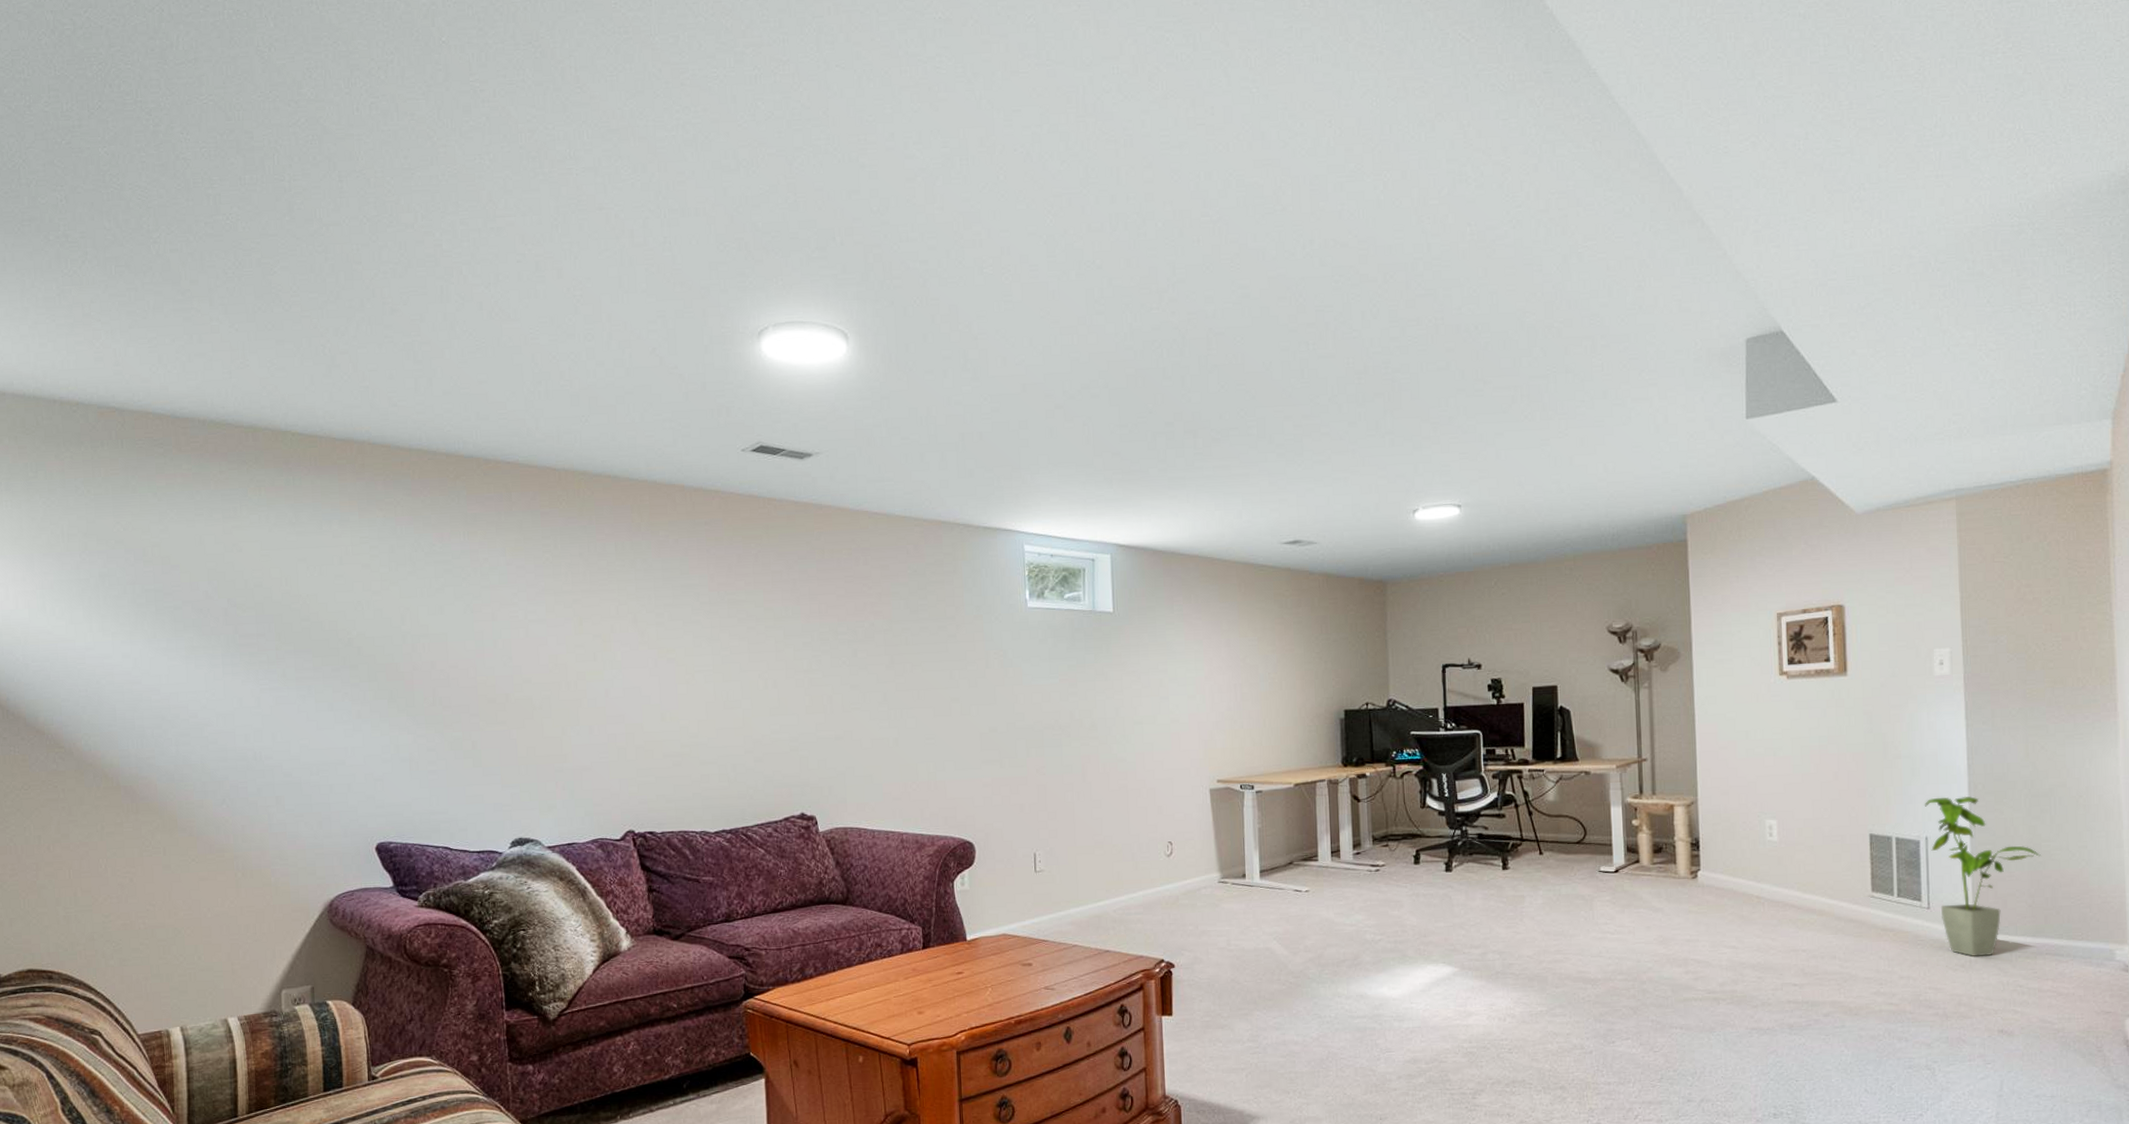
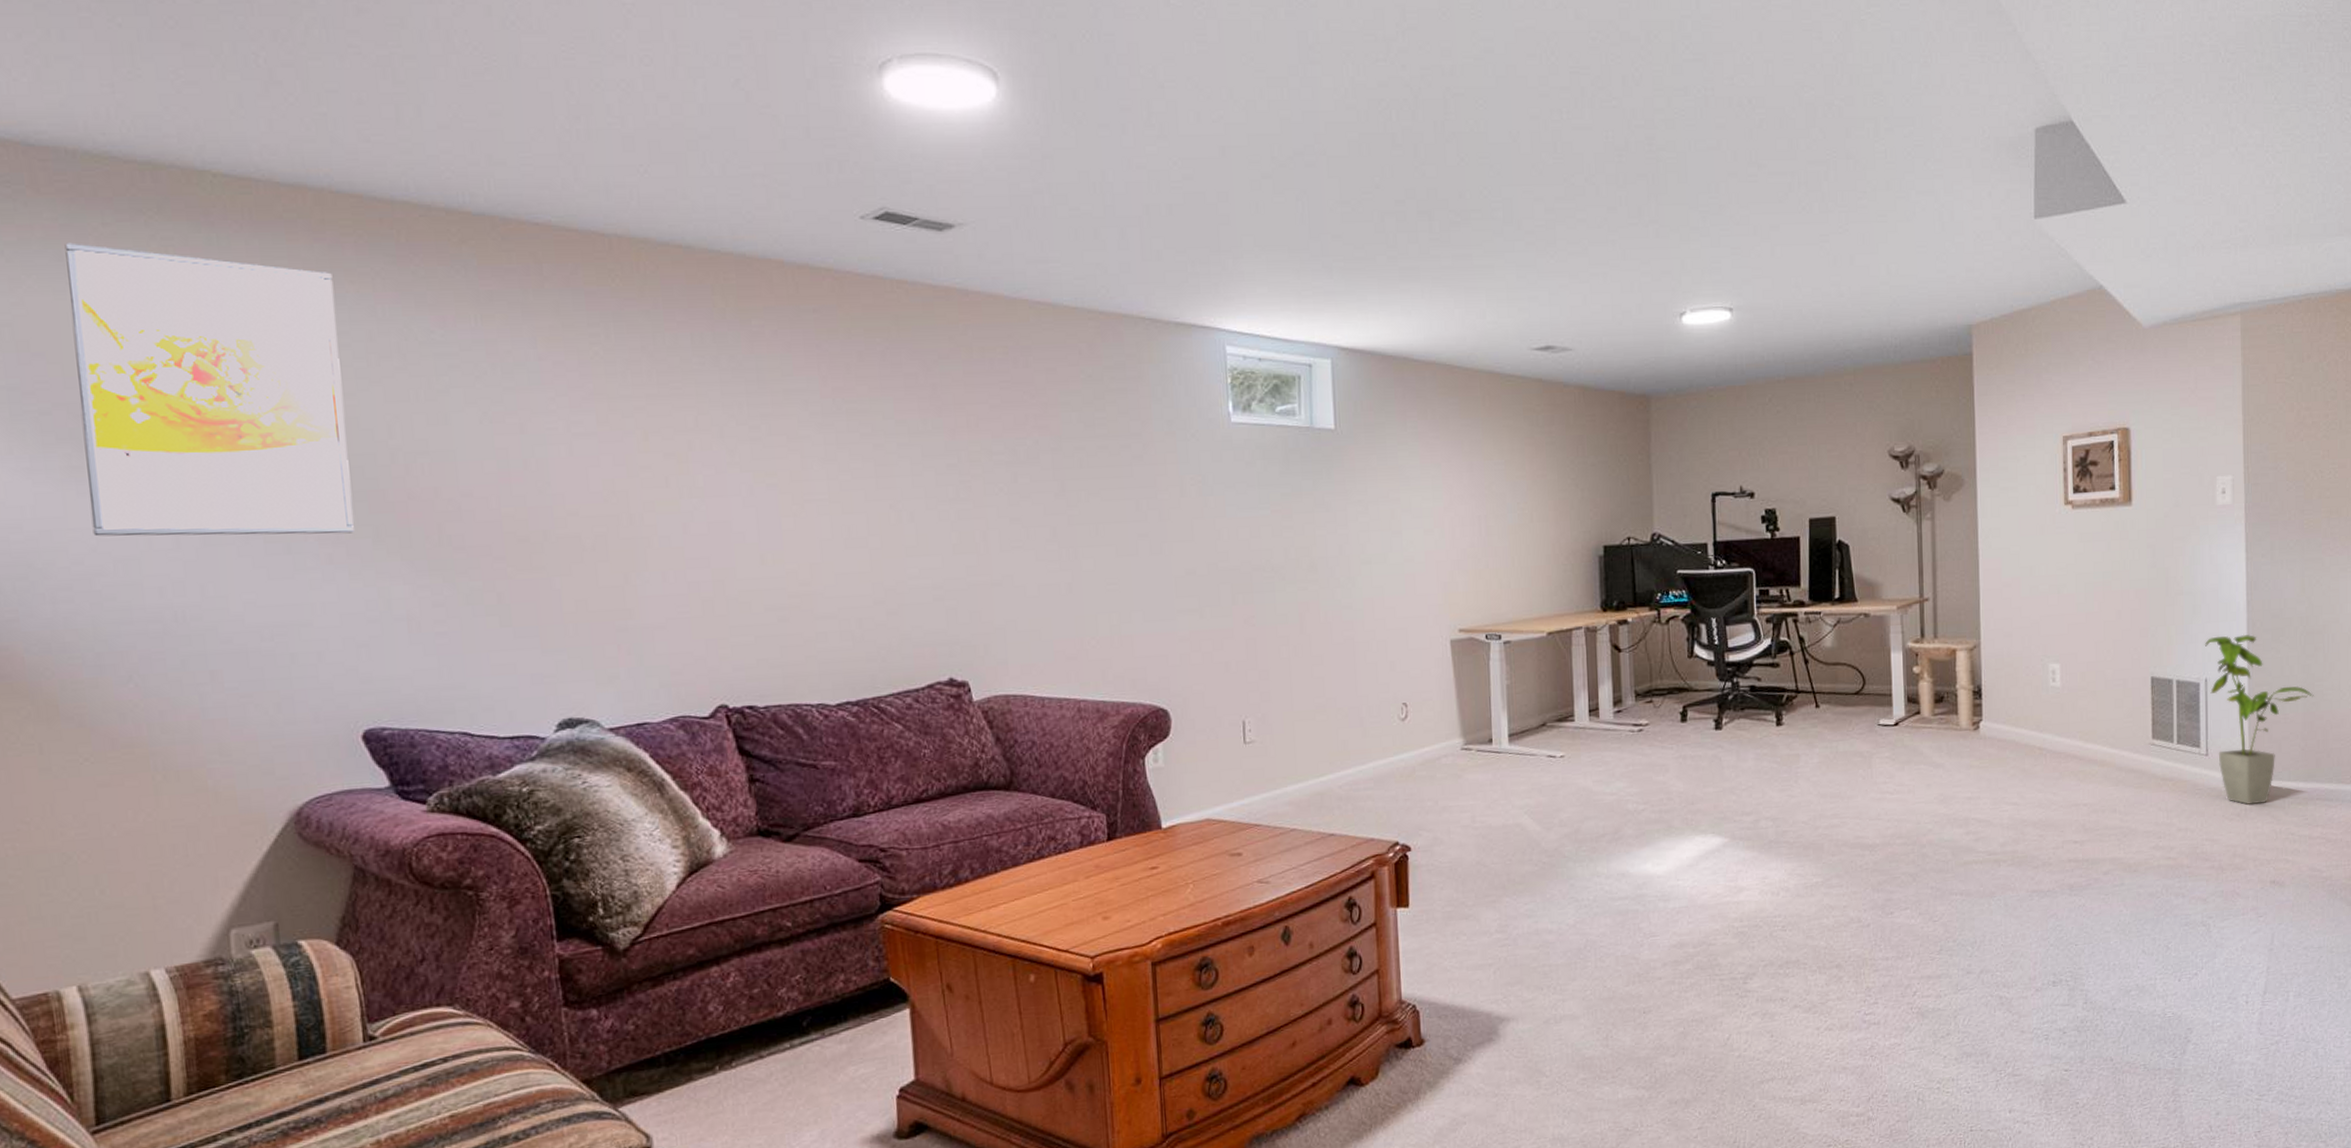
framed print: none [195,486,376,697] -> present [65,242,354,537]

